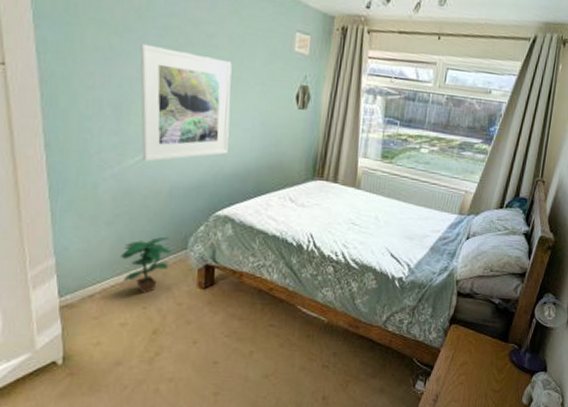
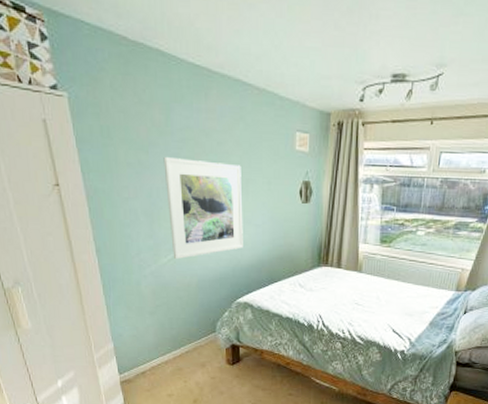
potted plant: present [120,237,172,293] -> none [163,323,203,370]

